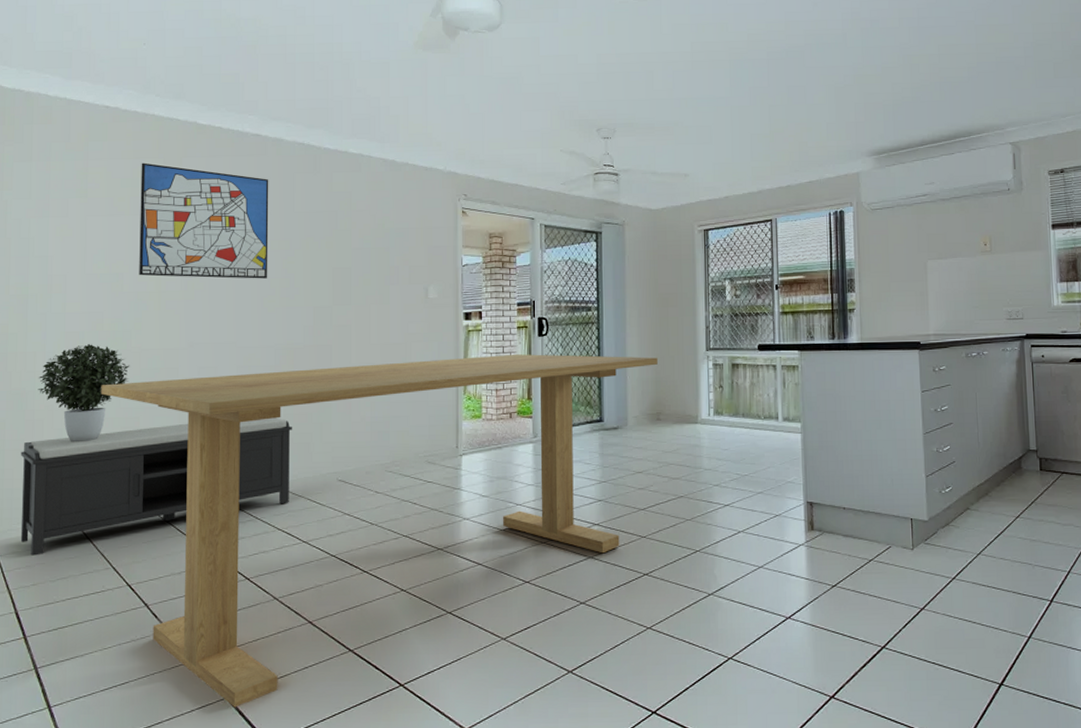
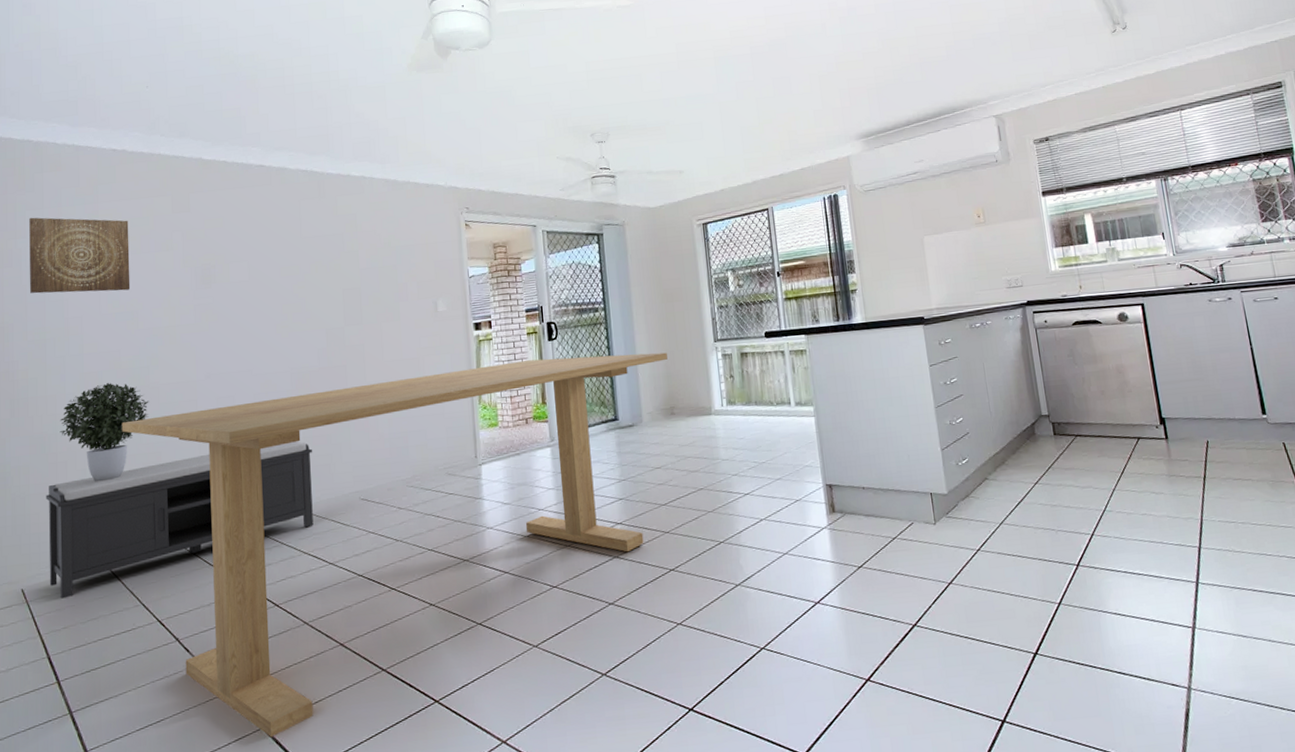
wall art: none [13,169,118,252] -> present [29,217,131,294]
wall art: present [139,162,269,279] -> none [150,201,280,312]

